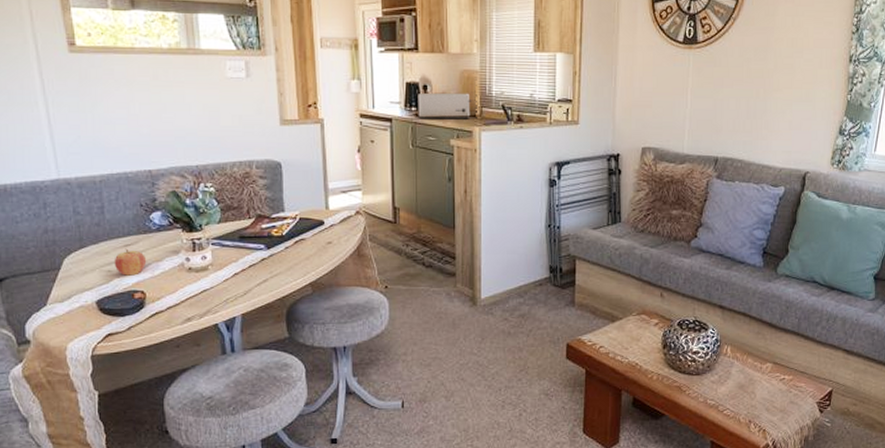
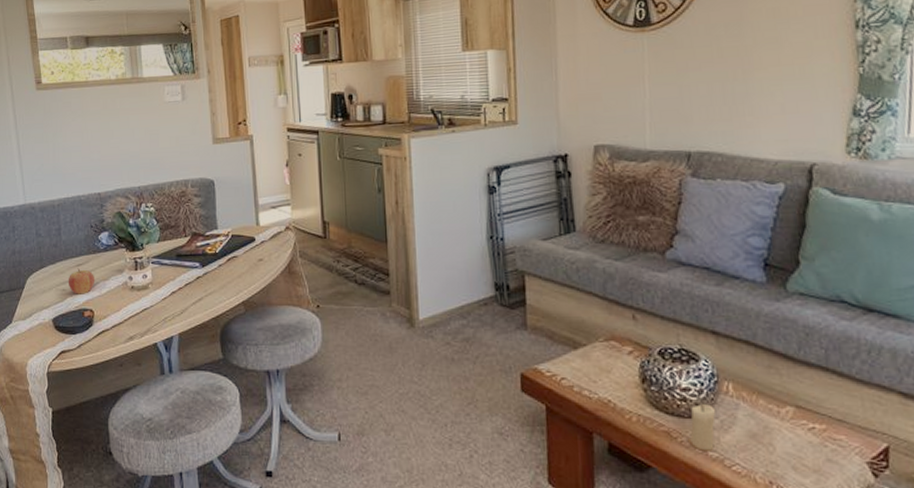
toaster: present [418,92,472,120] -> none [343,99,399,130]
candle: none [693,364,717,401] -> present [687,404,716,453]

